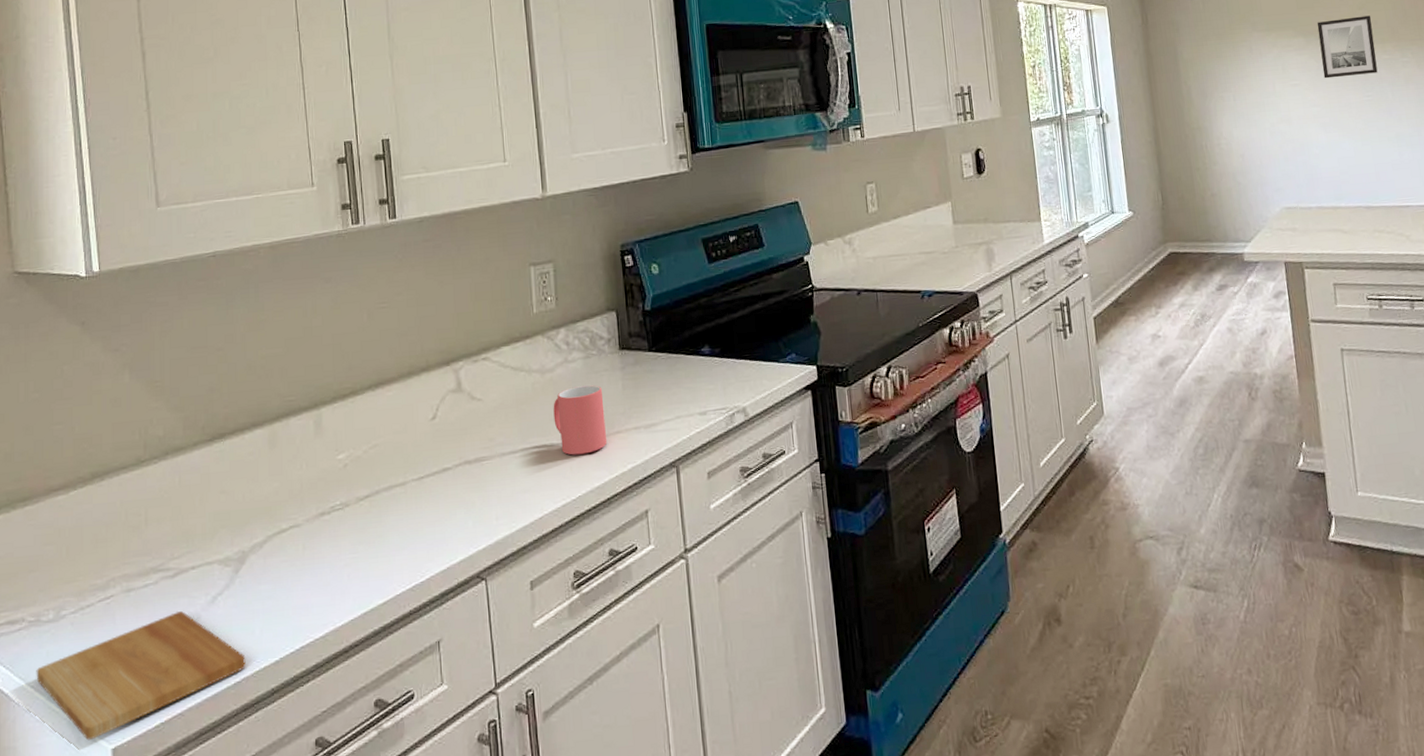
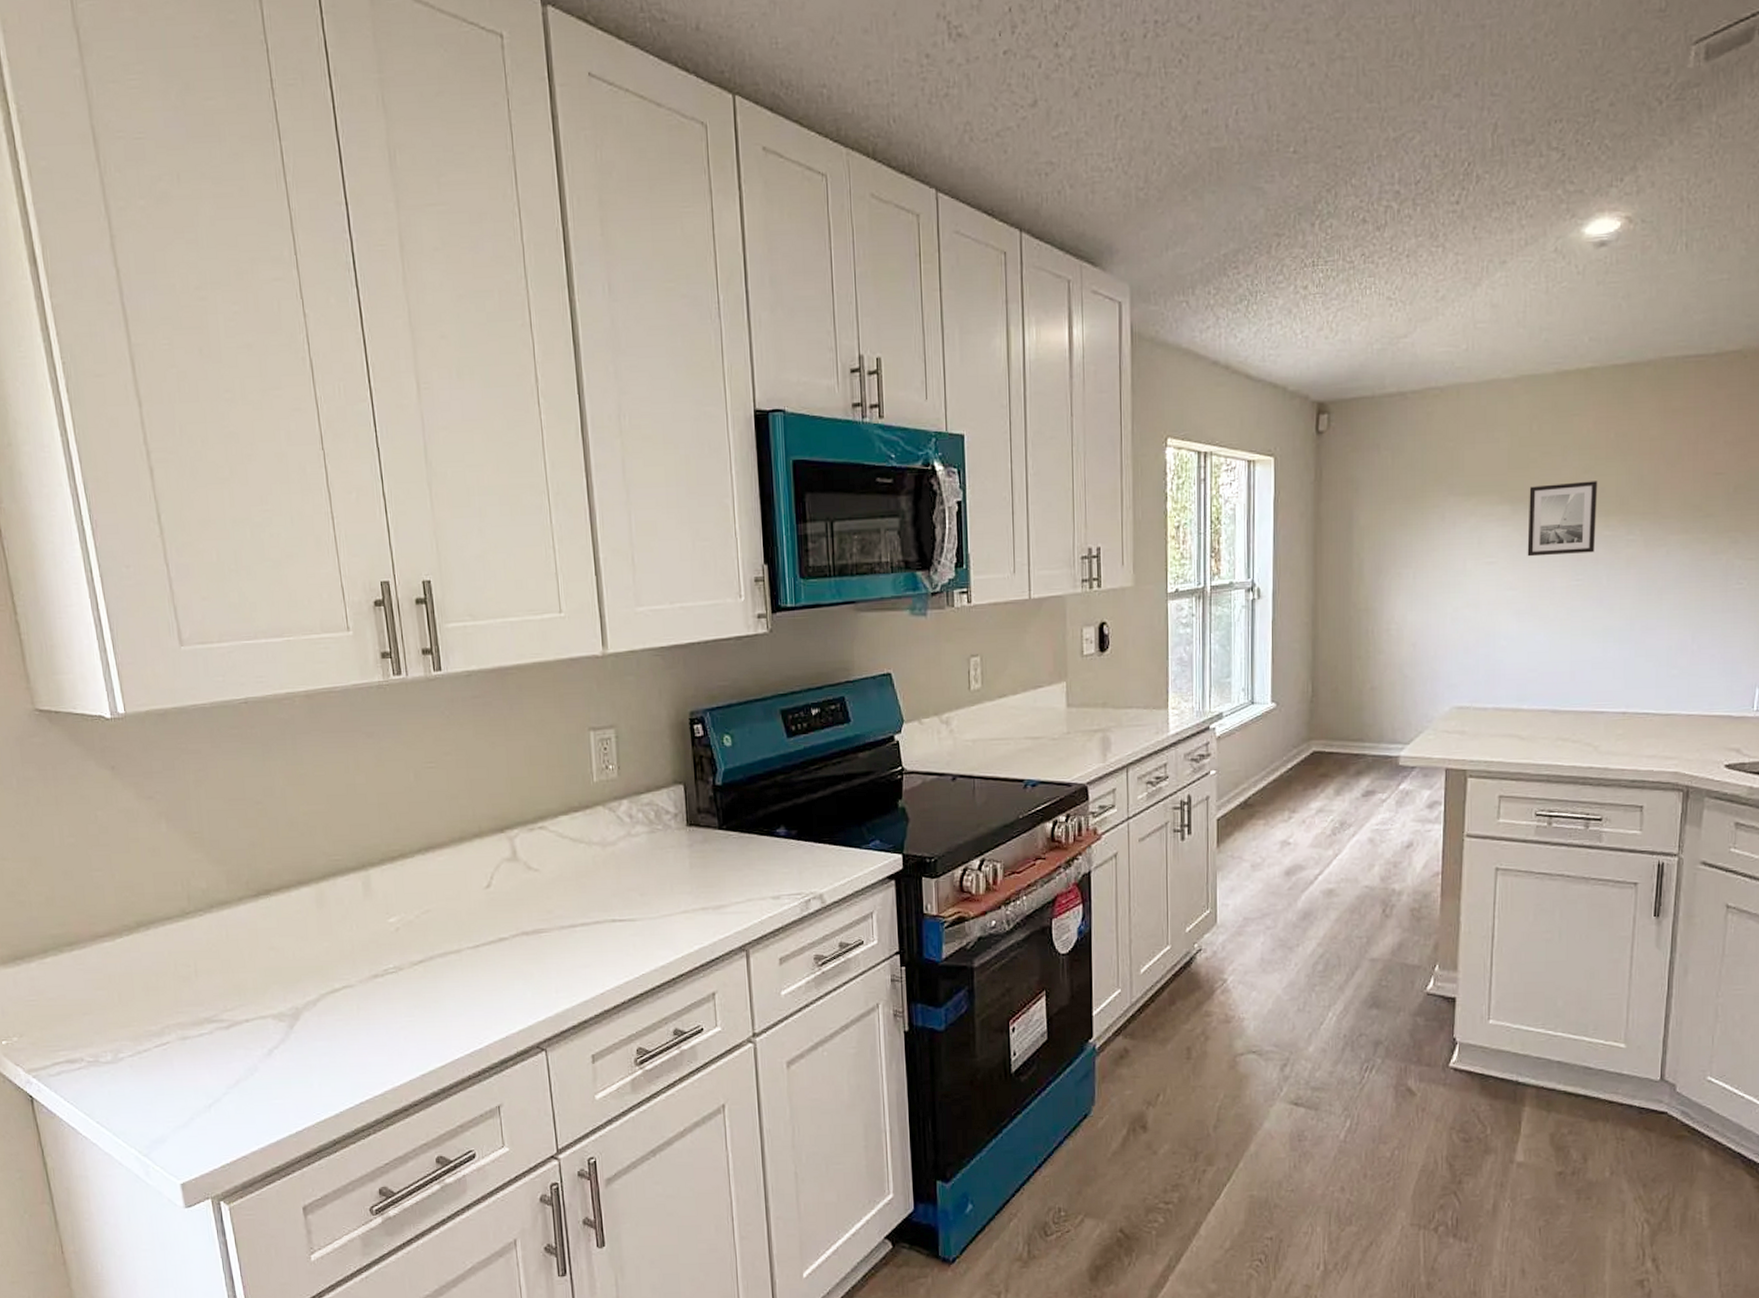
cutting board: present [36,611,246,741] -> none [100,1061,307,1175]
mug: present [553,385,607,455] -> none [615,861,672,933]

